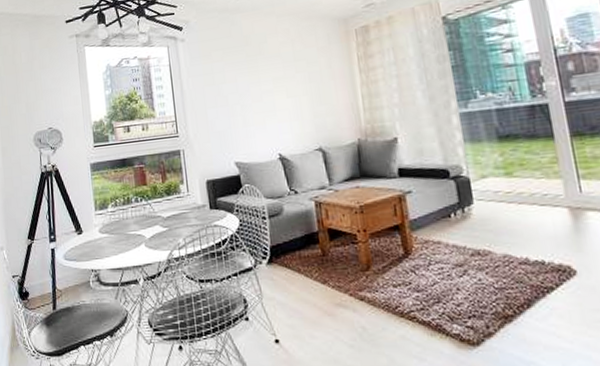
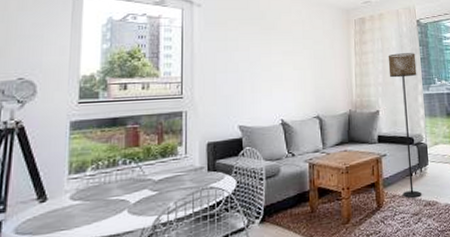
floor lamp: none [403,60,466,245] -> present [388,53,421,198]

